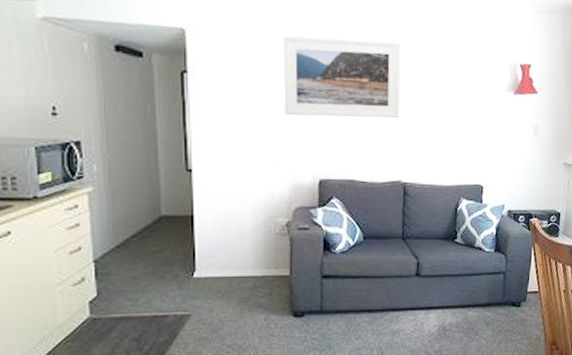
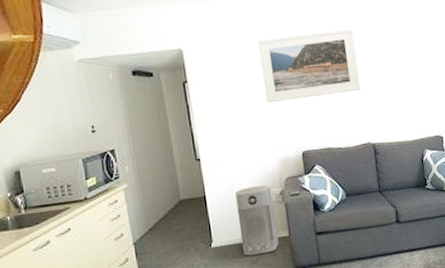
air purifier: none [231,212,278,293] -> present [235,185,279,256]

